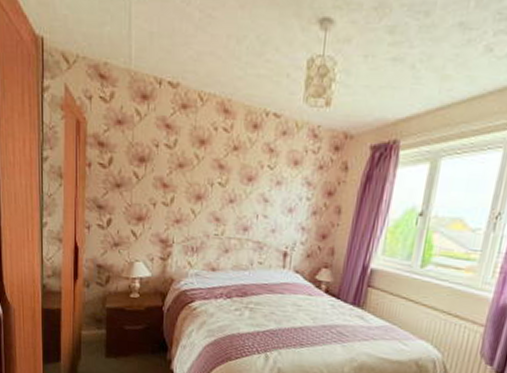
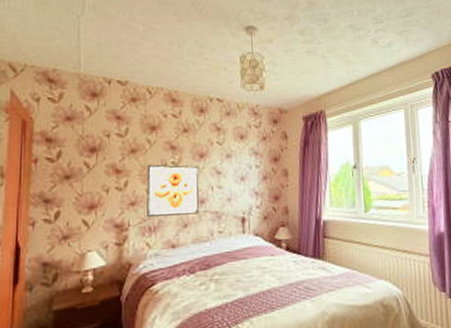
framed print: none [190,182,246,241] -> present [147,164,200,217]

